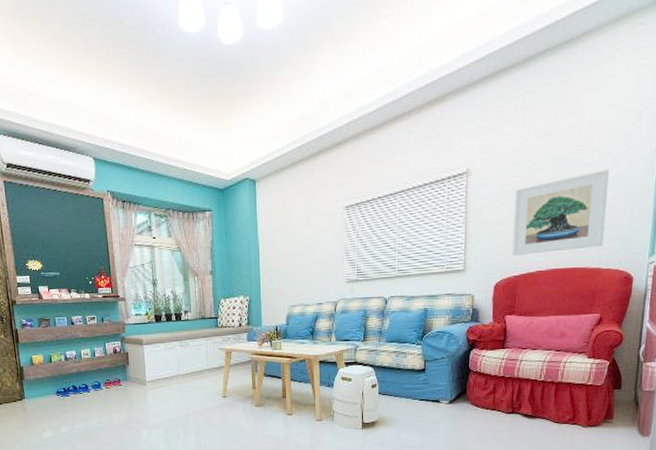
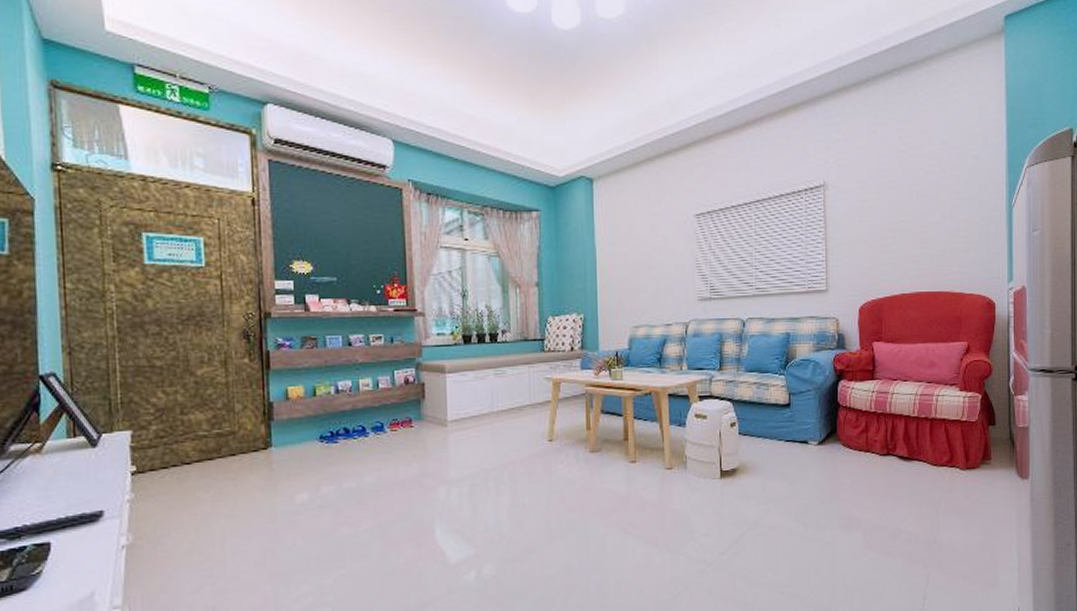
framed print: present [512,169,610,255] -> none [874,191,963,276]

